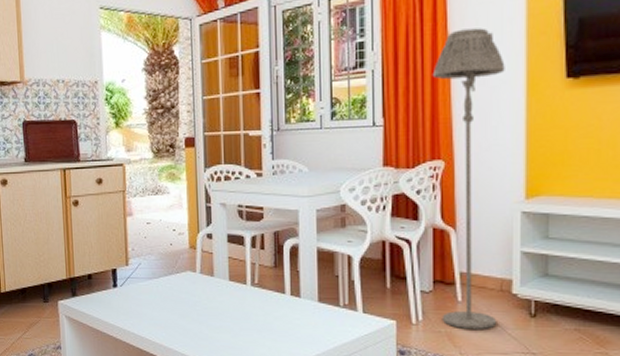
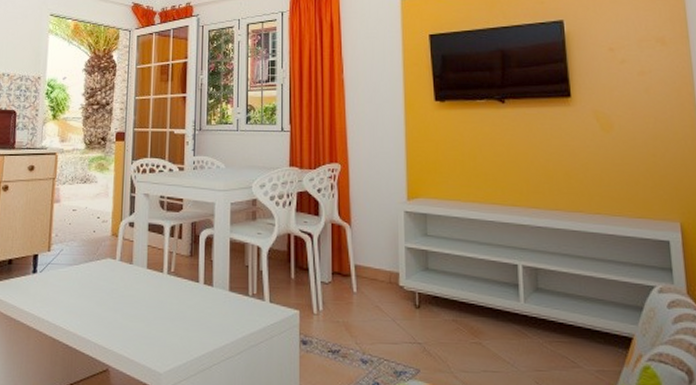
floor lamp: present [432,28,505,329] -> none [330,57,388,319]

